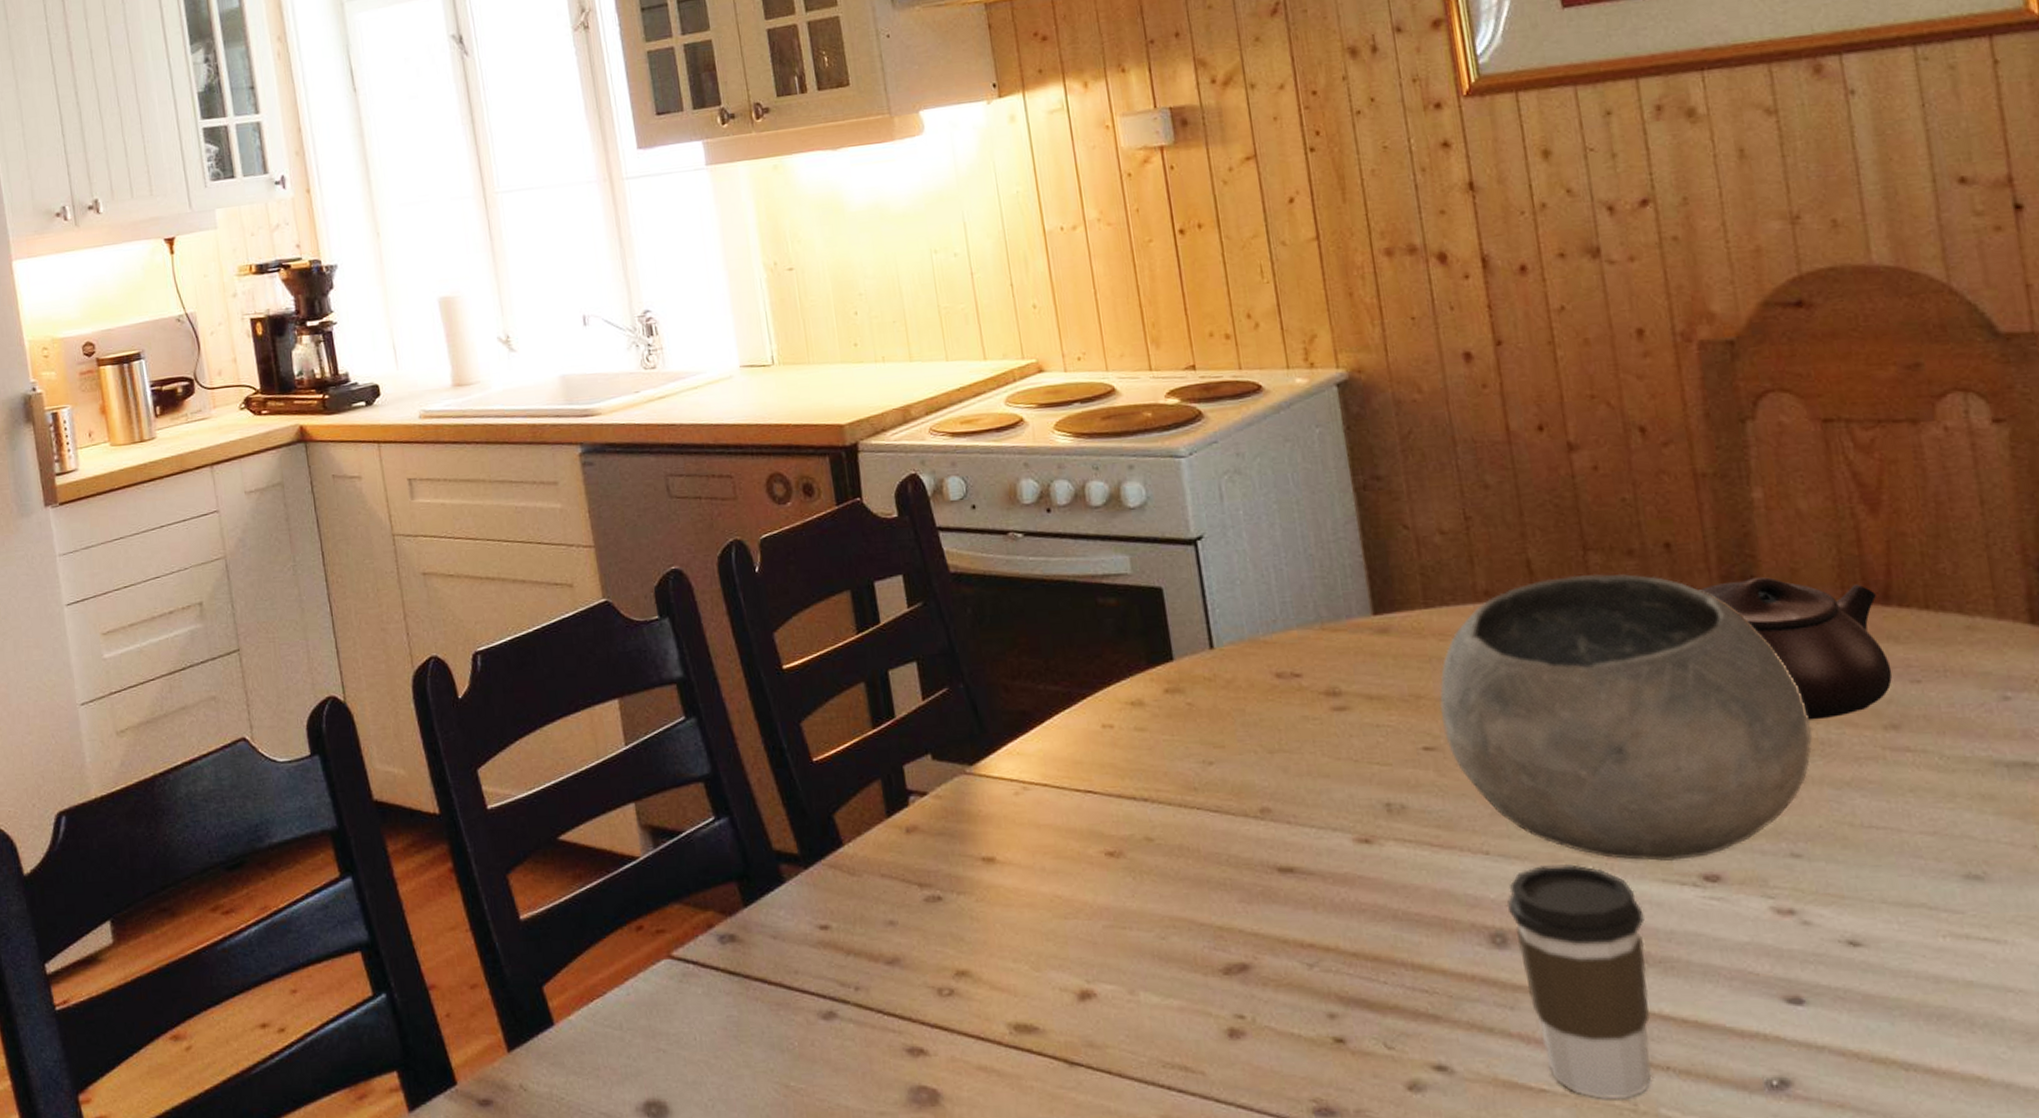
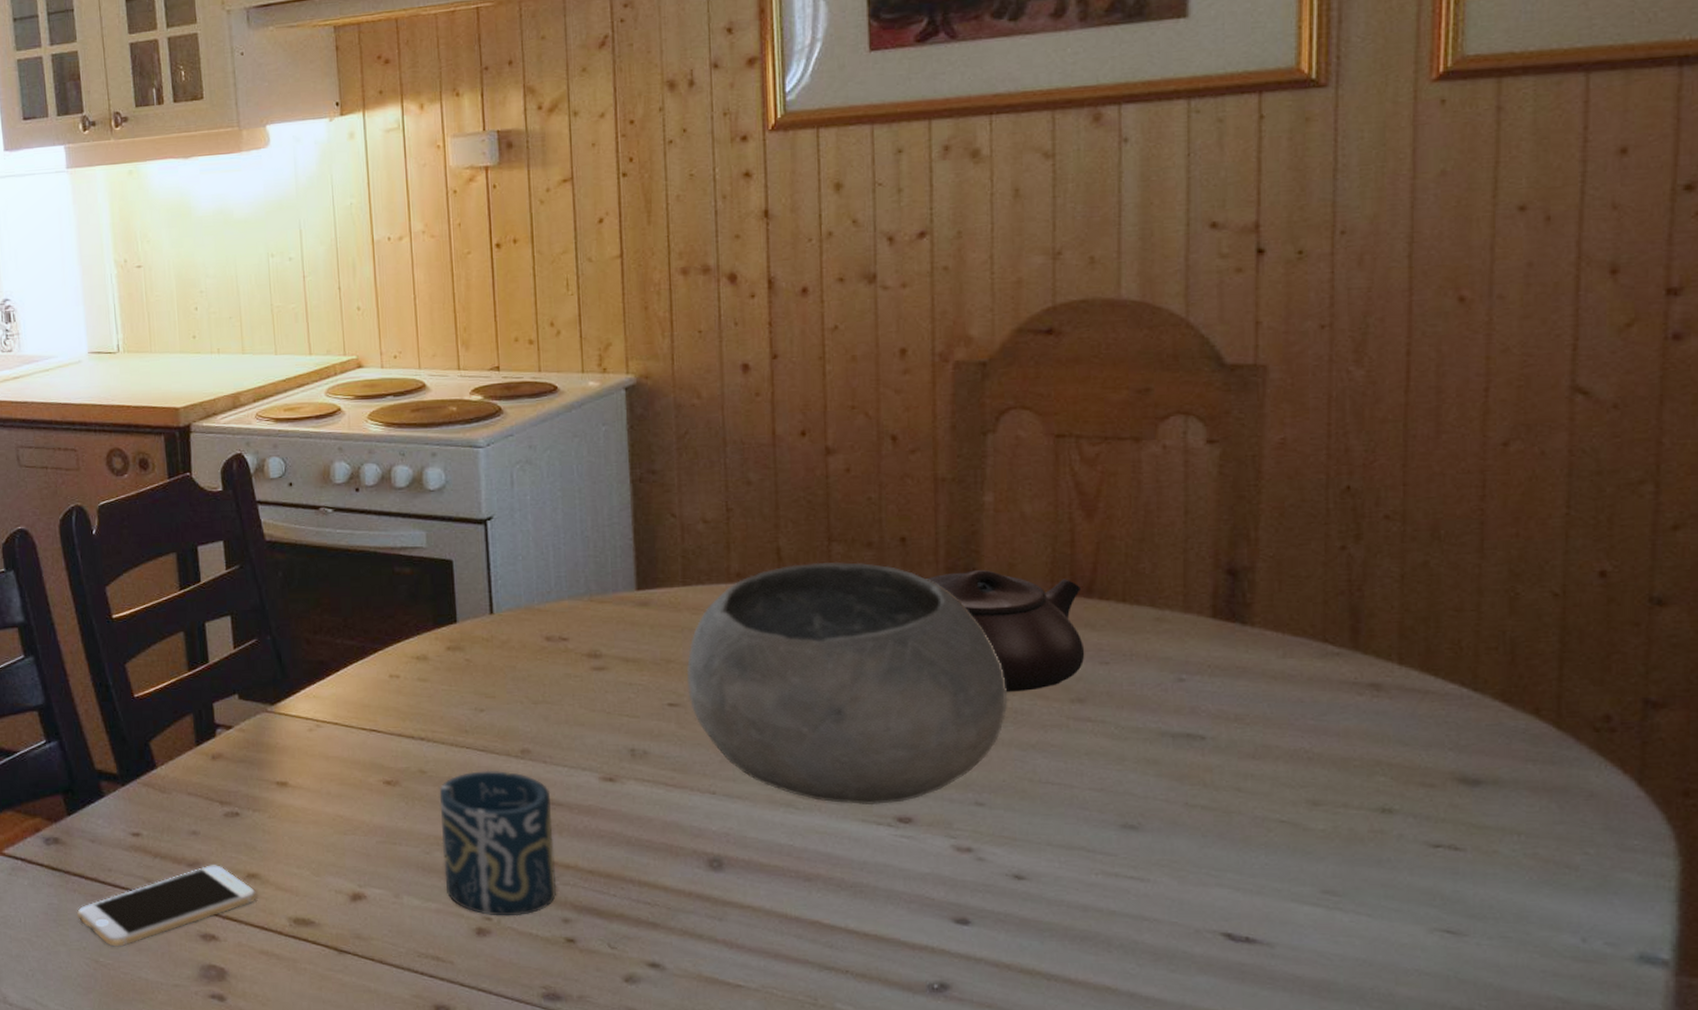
smartphone: none [761,961,970,1067] -> present [77,865,258,947]
cup: none [1170,834,1318,1013] -> present [439,770,557,916]
coffee cup: present [1506,864,1651,1100] -> none [725,805,842,996]

